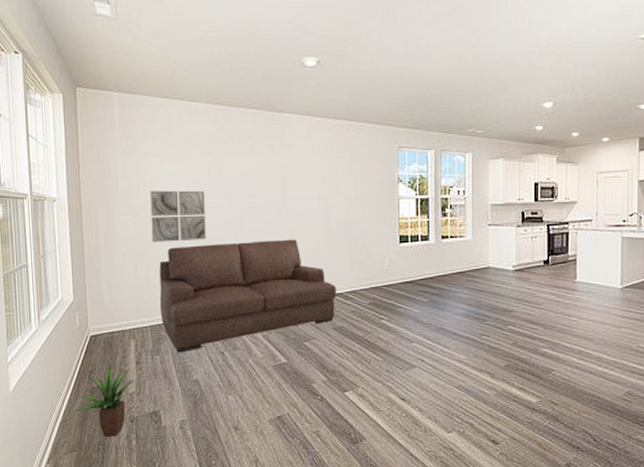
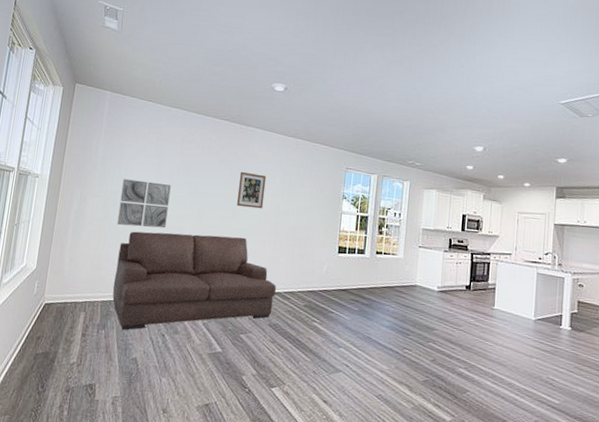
potted plant: present [74,364,135,437] -> none [15,333,78,405]
wall art: none [279,165,310,206] -> present [236,171,267,209]

